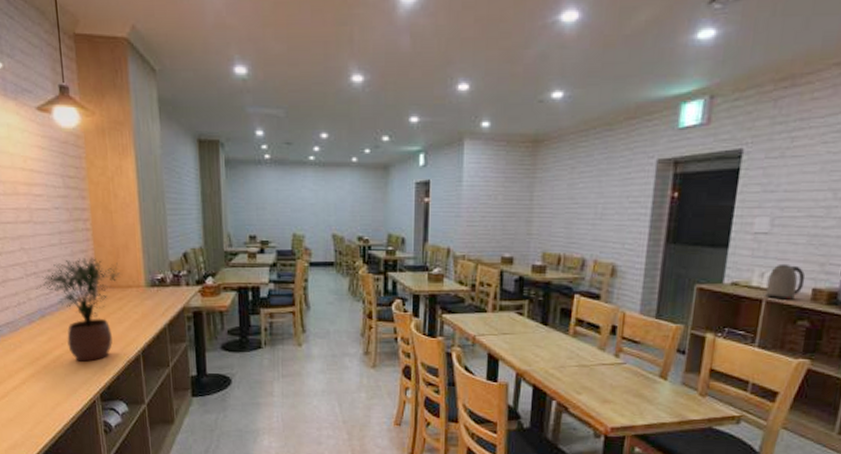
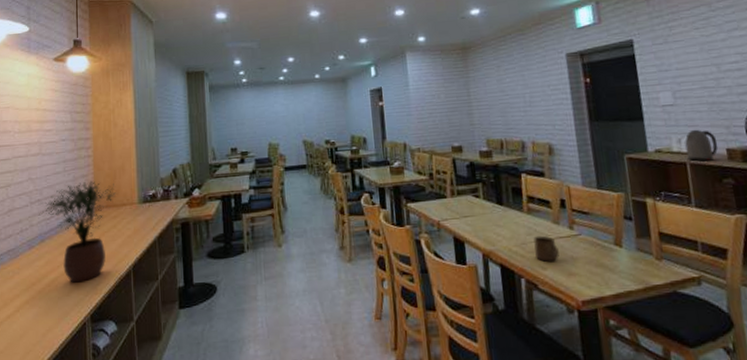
cup: none [572,360,598,387] -> present [532,235,559,262]

